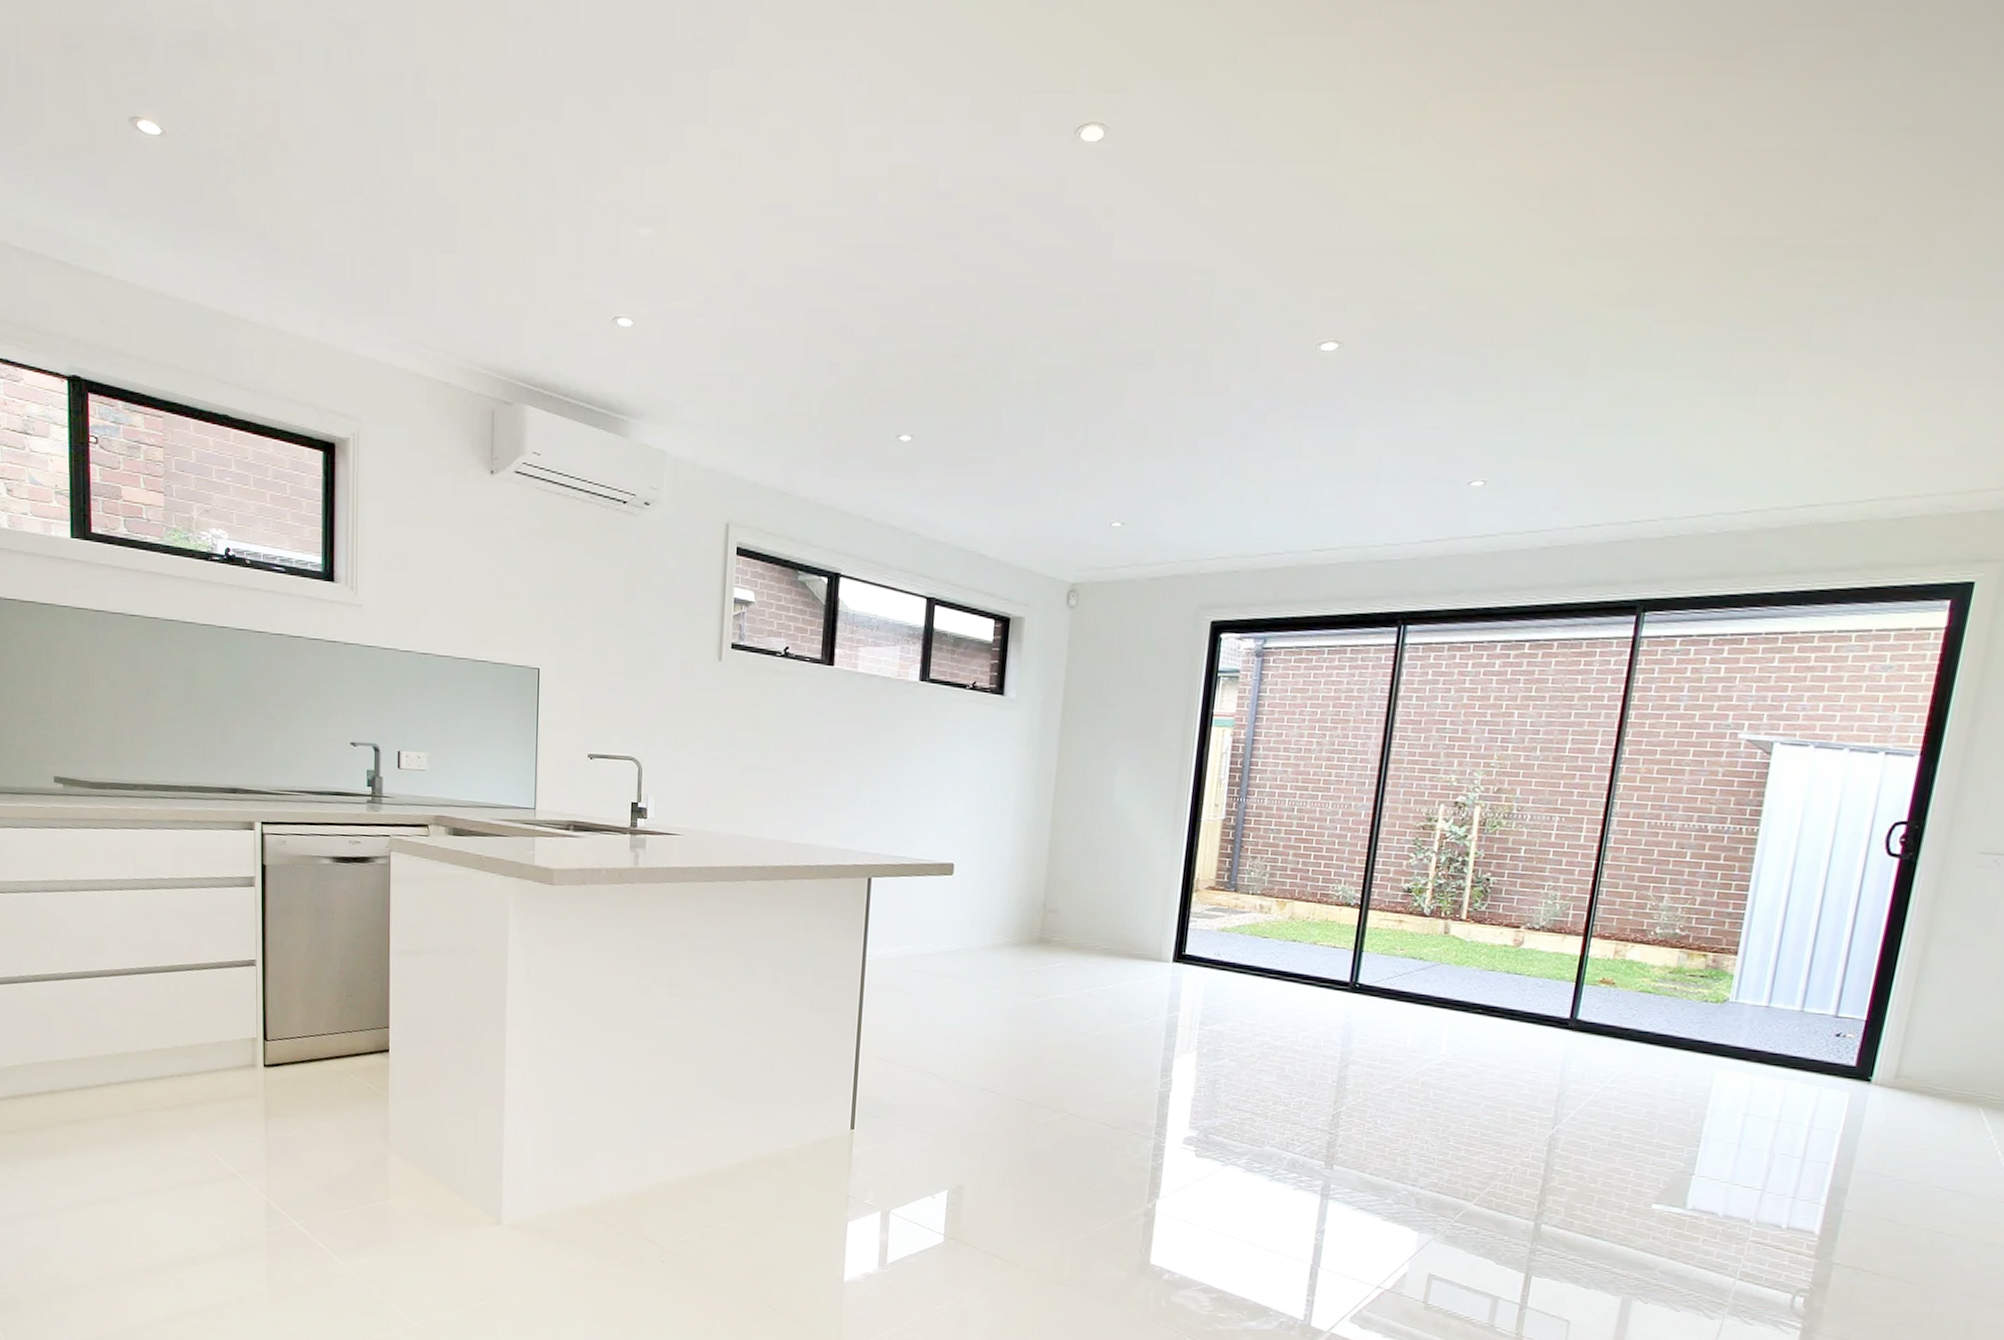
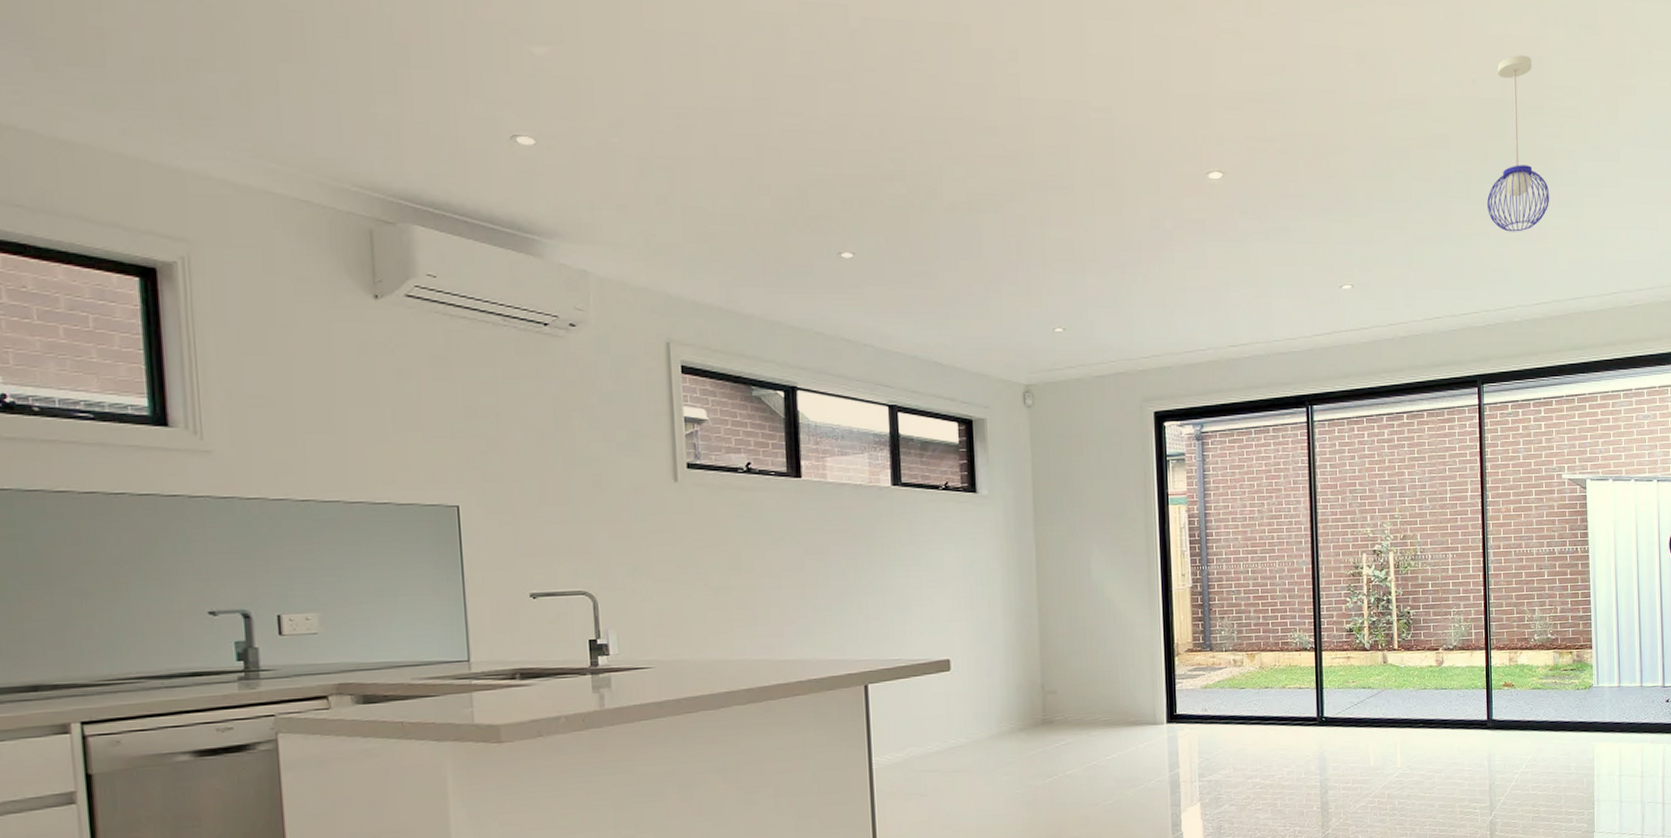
pendant light: none [1696,175,1807,416] -> present [1487,55,1550,232]

